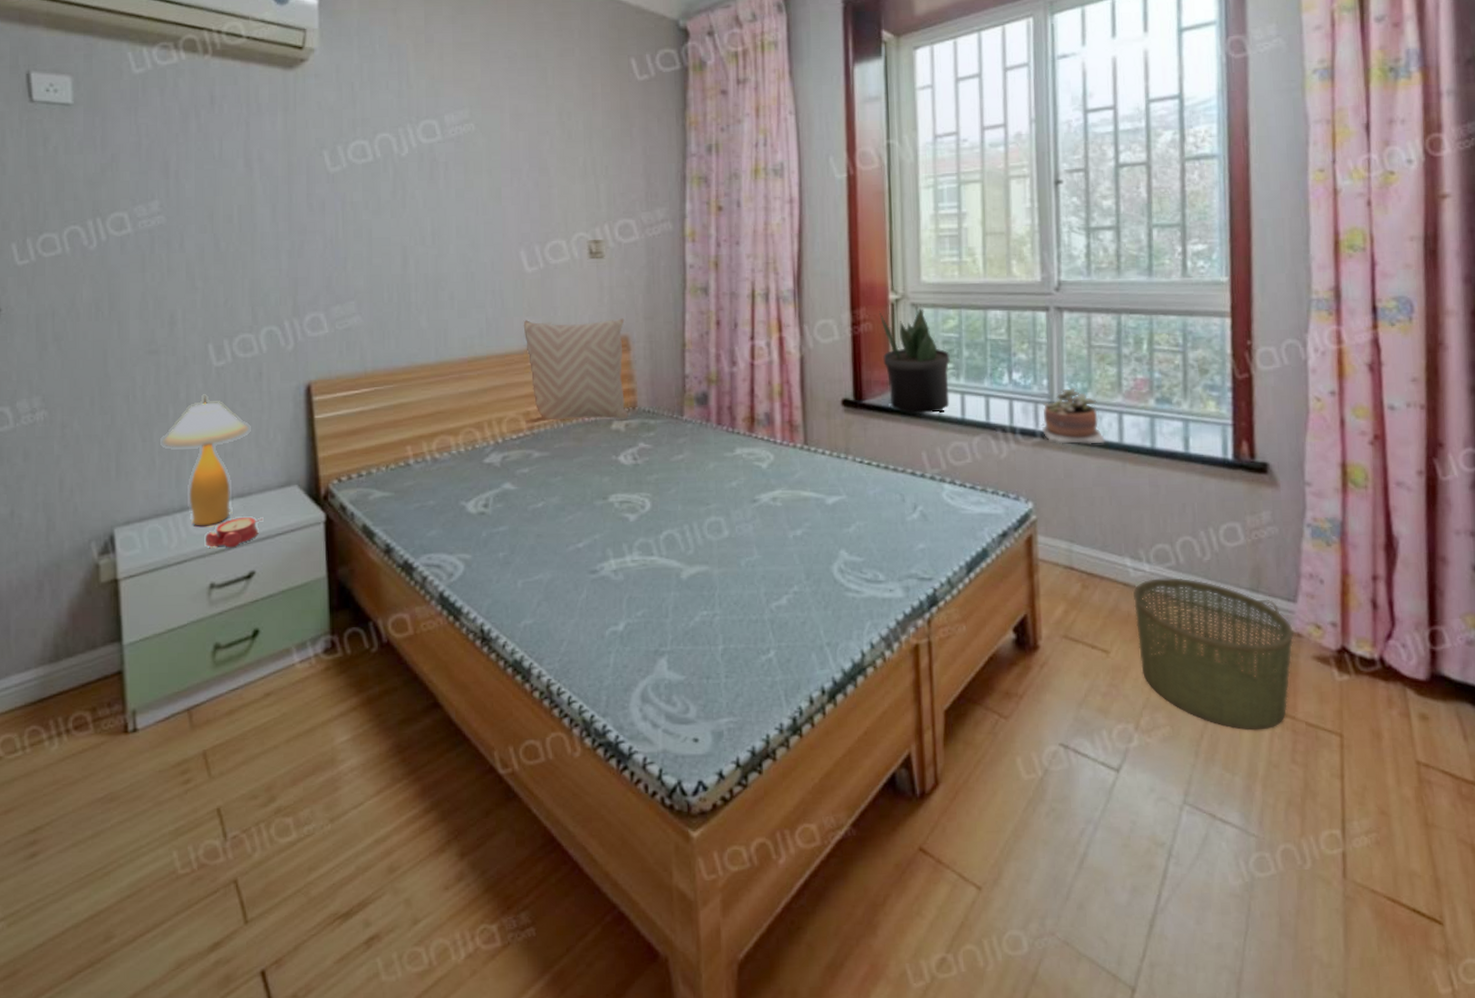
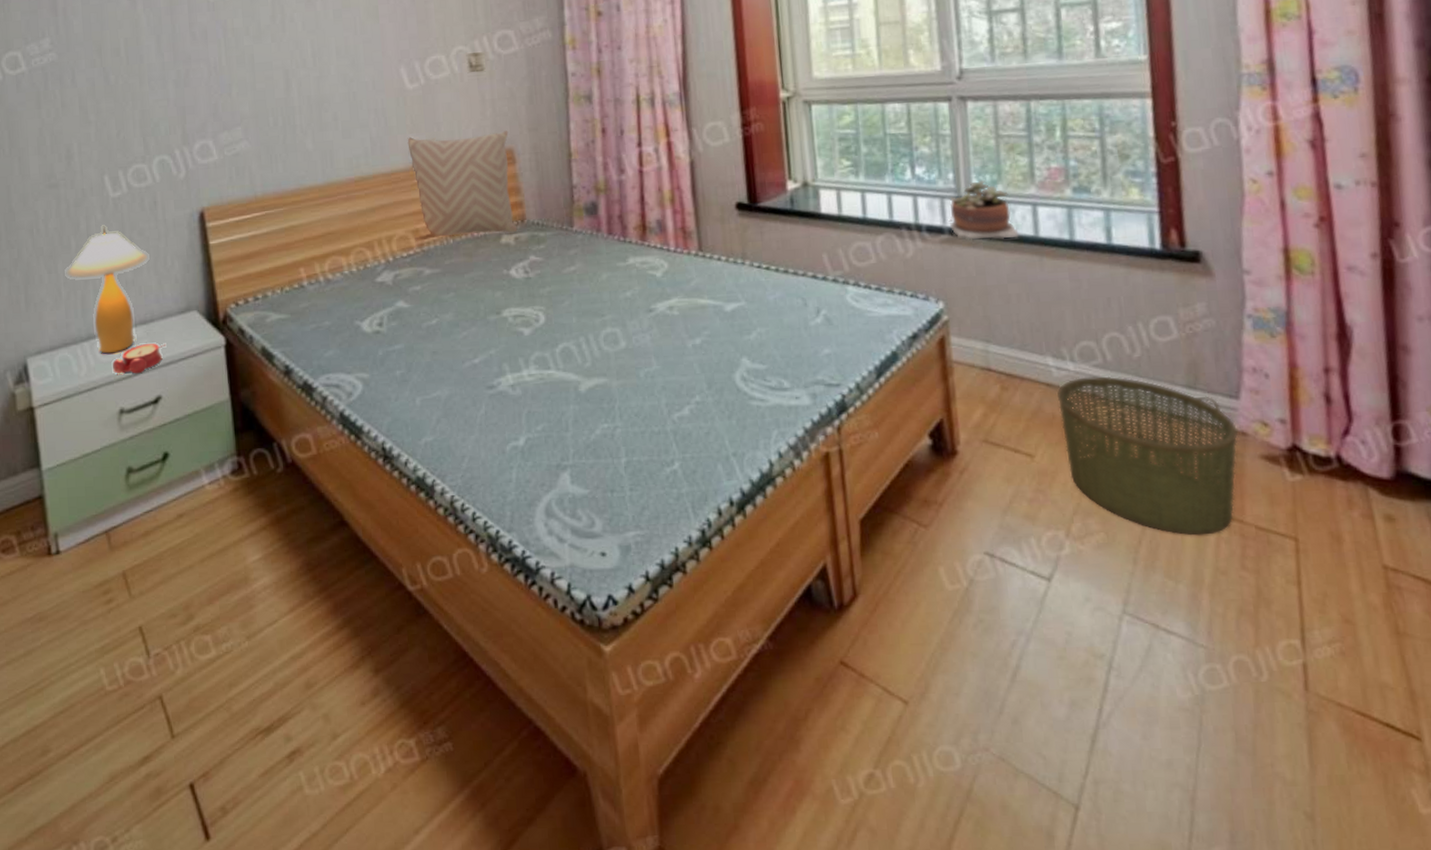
planter: present [879,306,951,416] -> none [770,103,850,216]

